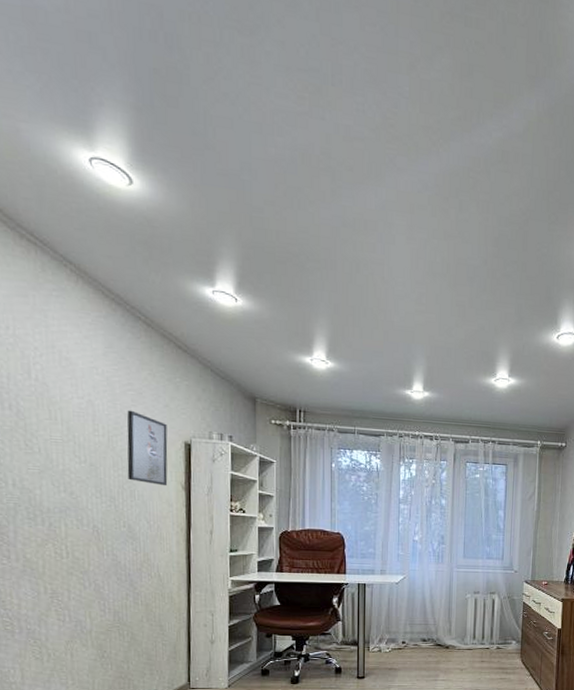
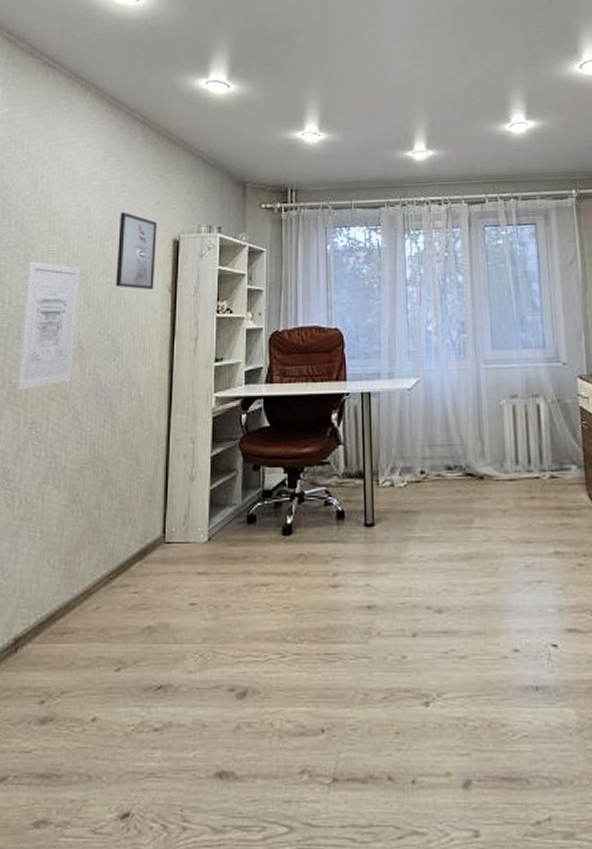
wall art: none [28,446,90,564] -> present [16,261,80,390]

